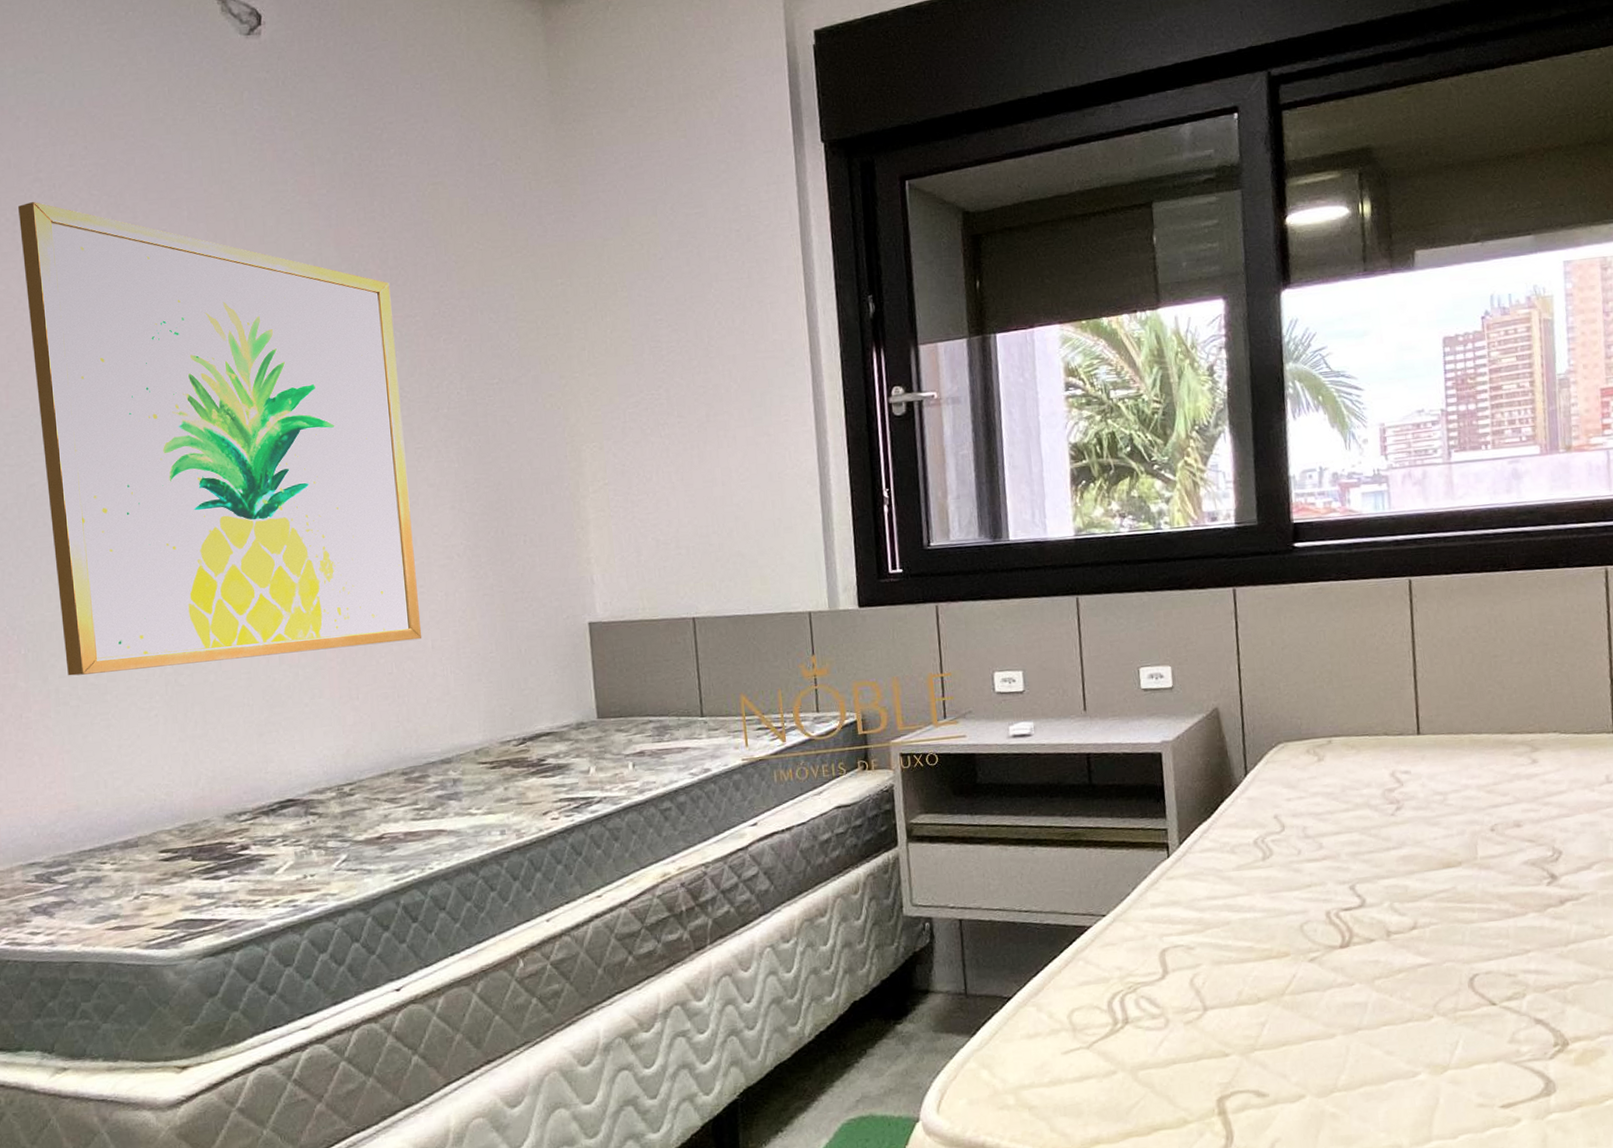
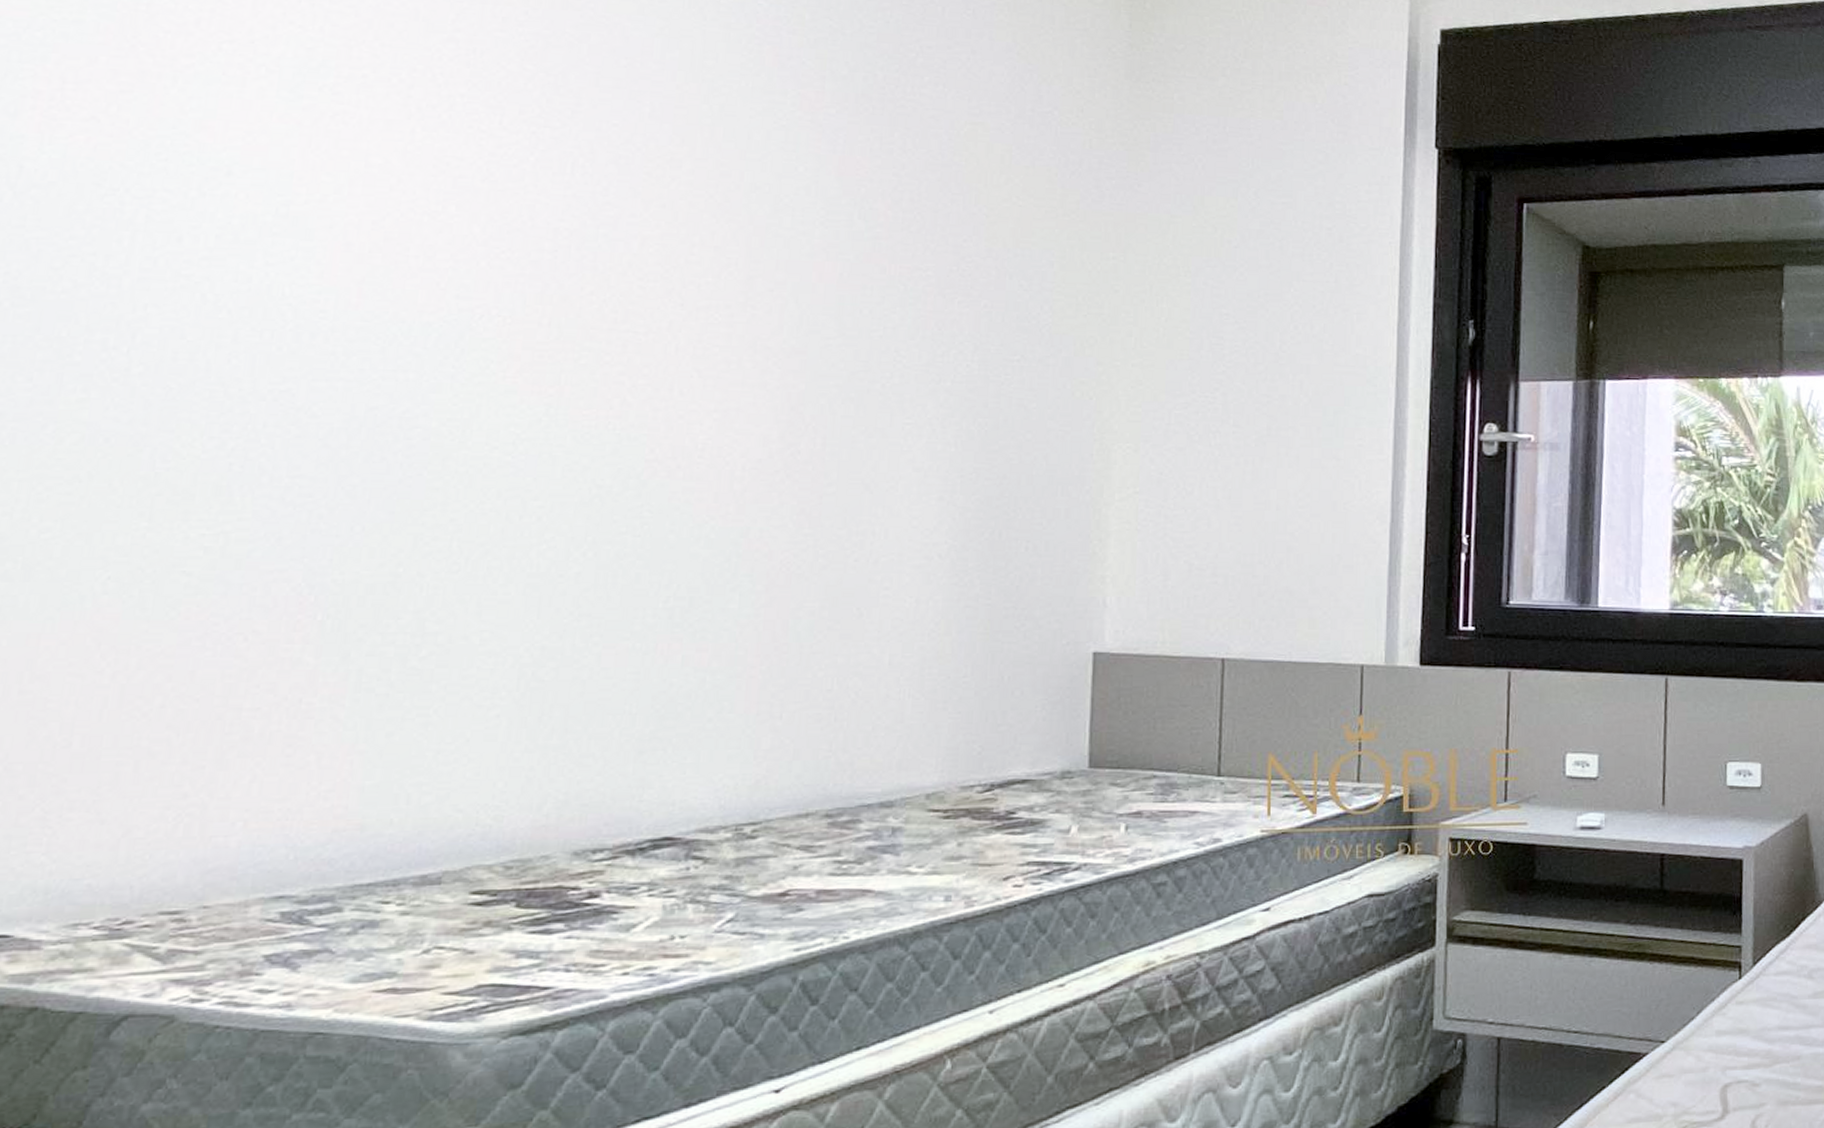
wall art: present [18,202,422,676] -> none [380,65,900,655]

